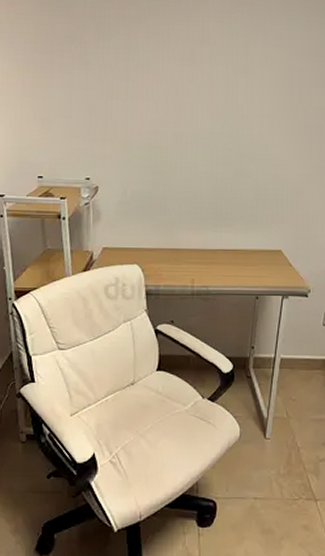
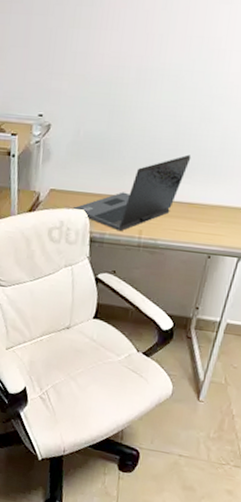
laptop: none [126,206,230,282] -> present [72,154,191,232]

